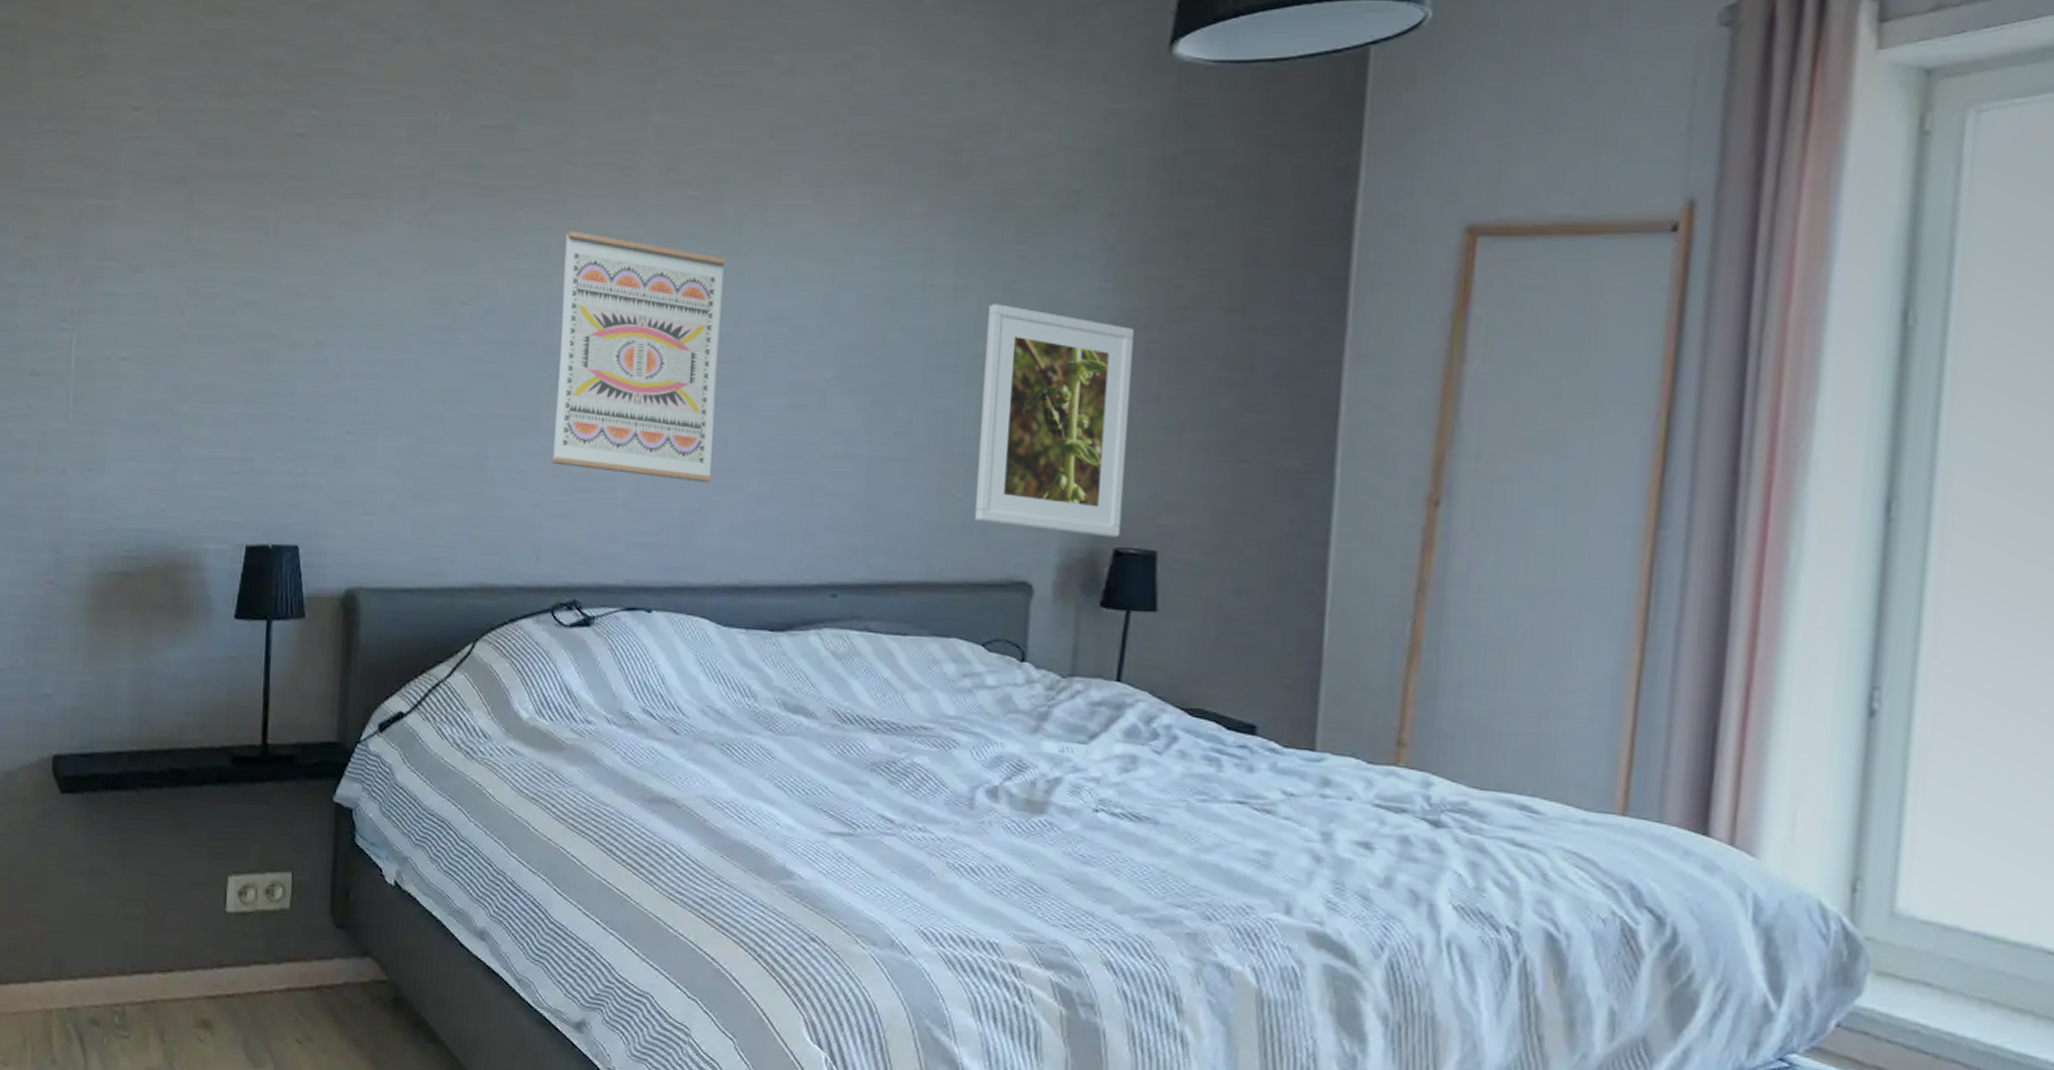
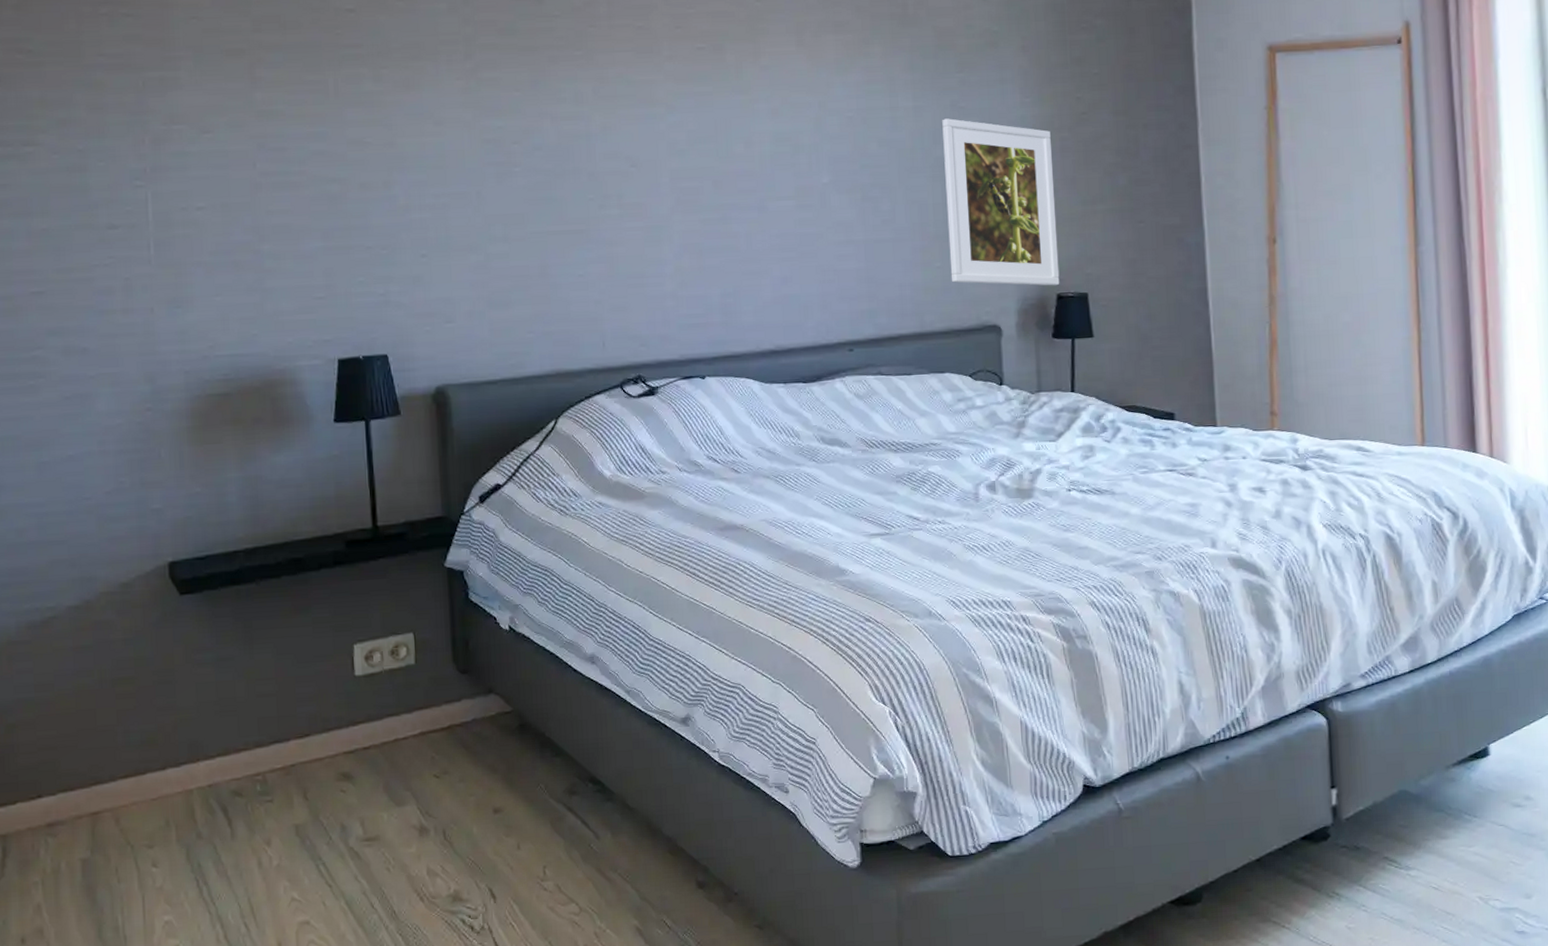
wall art: present [551,231,726,483] -> none [596,79,743,272]

